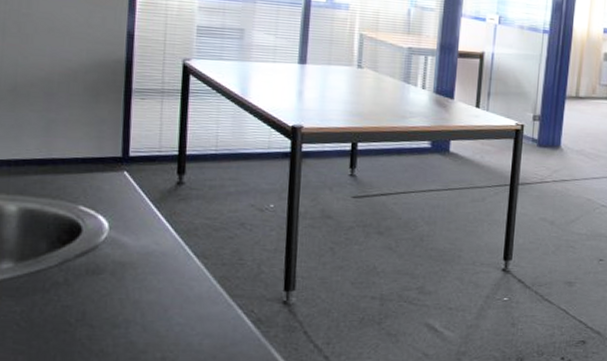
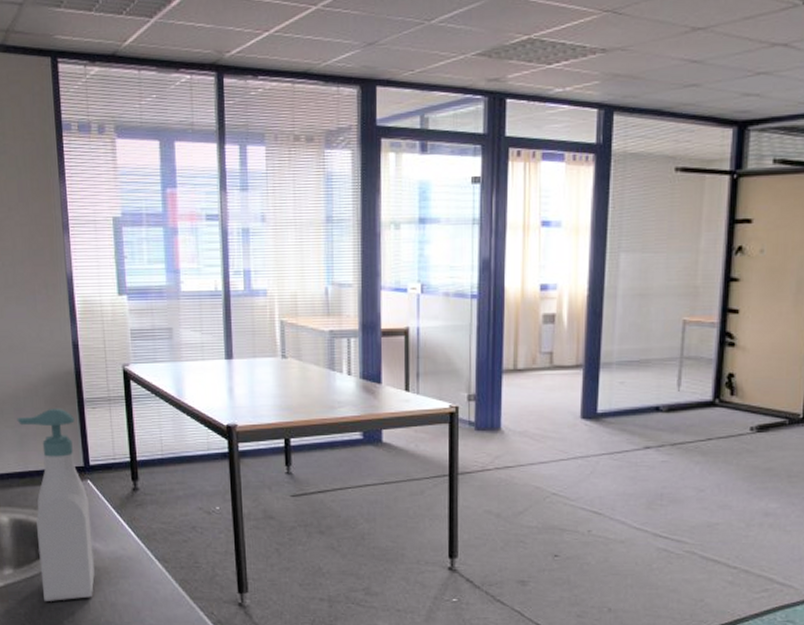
soap bottle: none [46,95,123,299] -> present [17,408,95,602]

